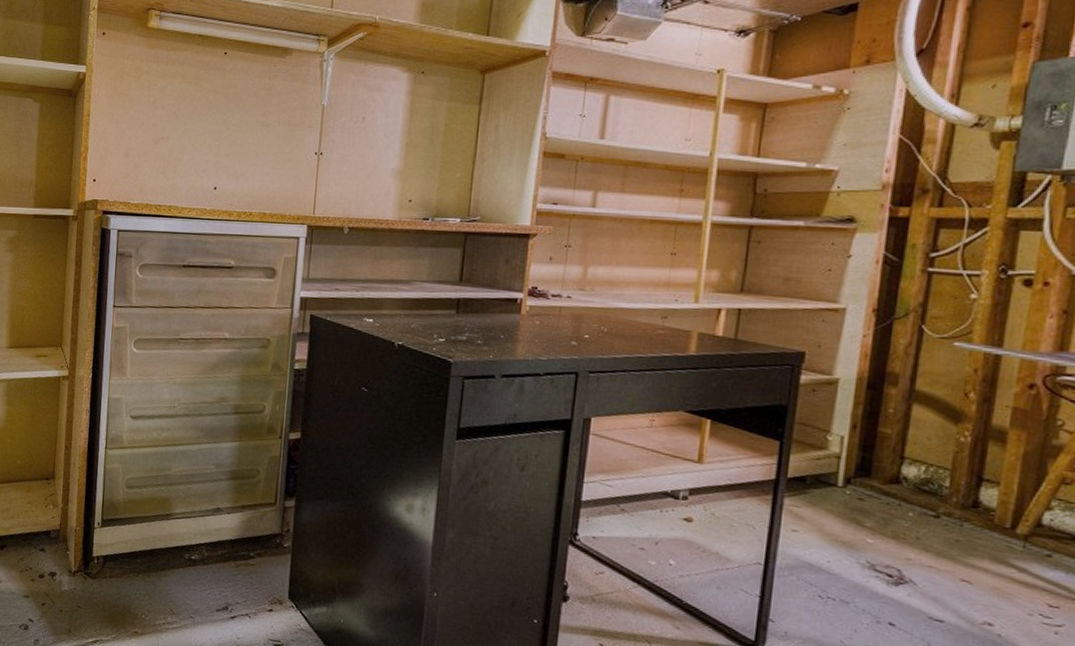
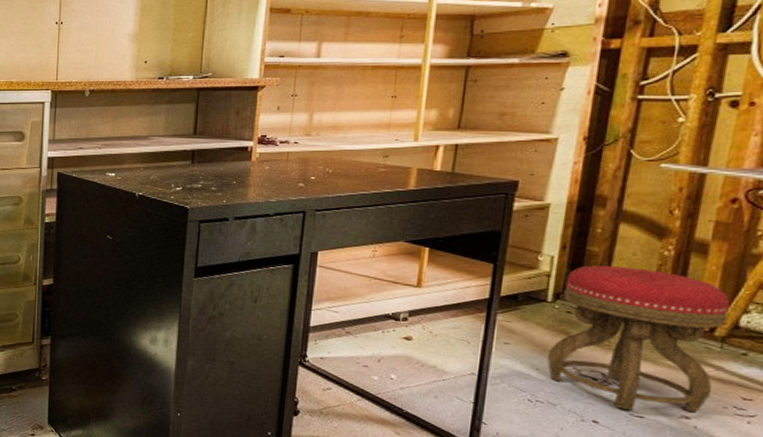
stool: none [838,448,1031,620] -> present [547,265,730,413]

